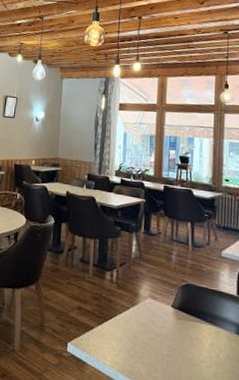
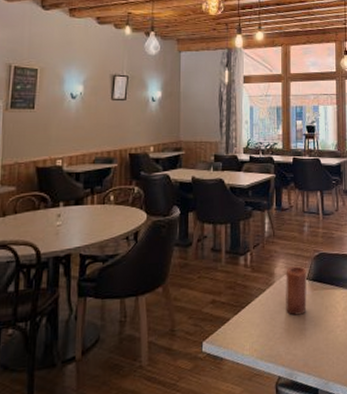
candle: none [149,291,173,341] -> present [286,266,308,316]

